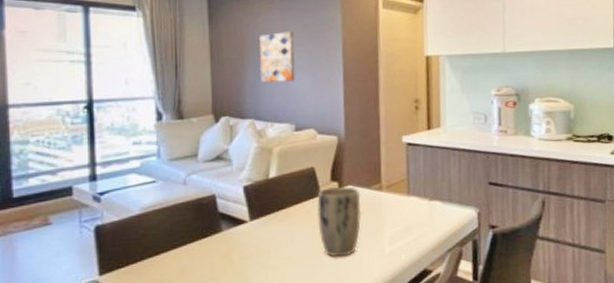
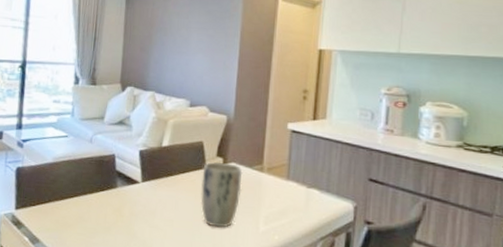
wall art: present [260,31,296,82] -> none [165,16,198,61]

